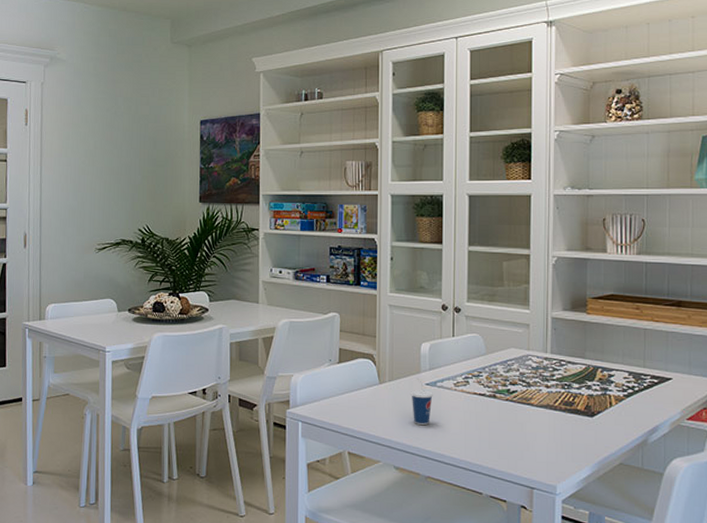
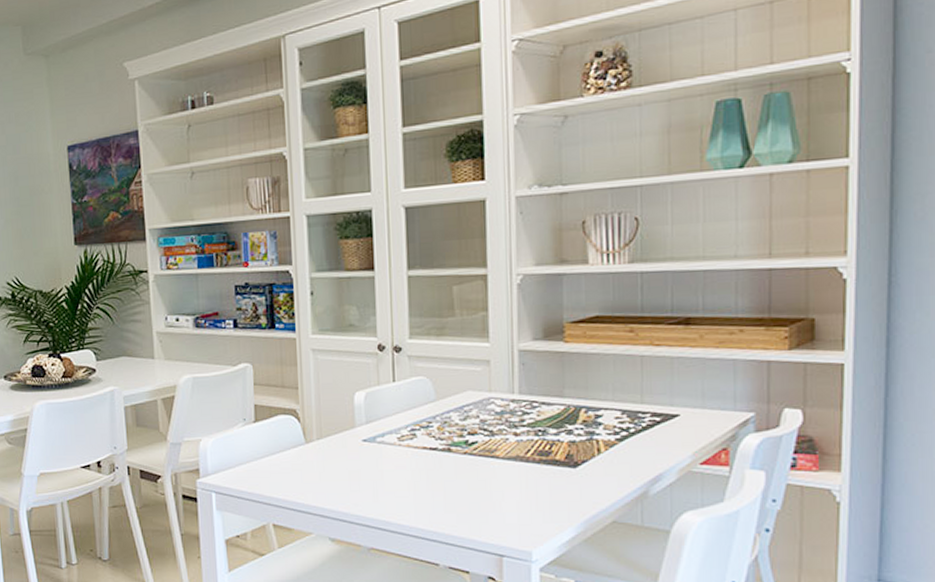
cup: present [411,379,433,425] -> none [345,434,372,488]

